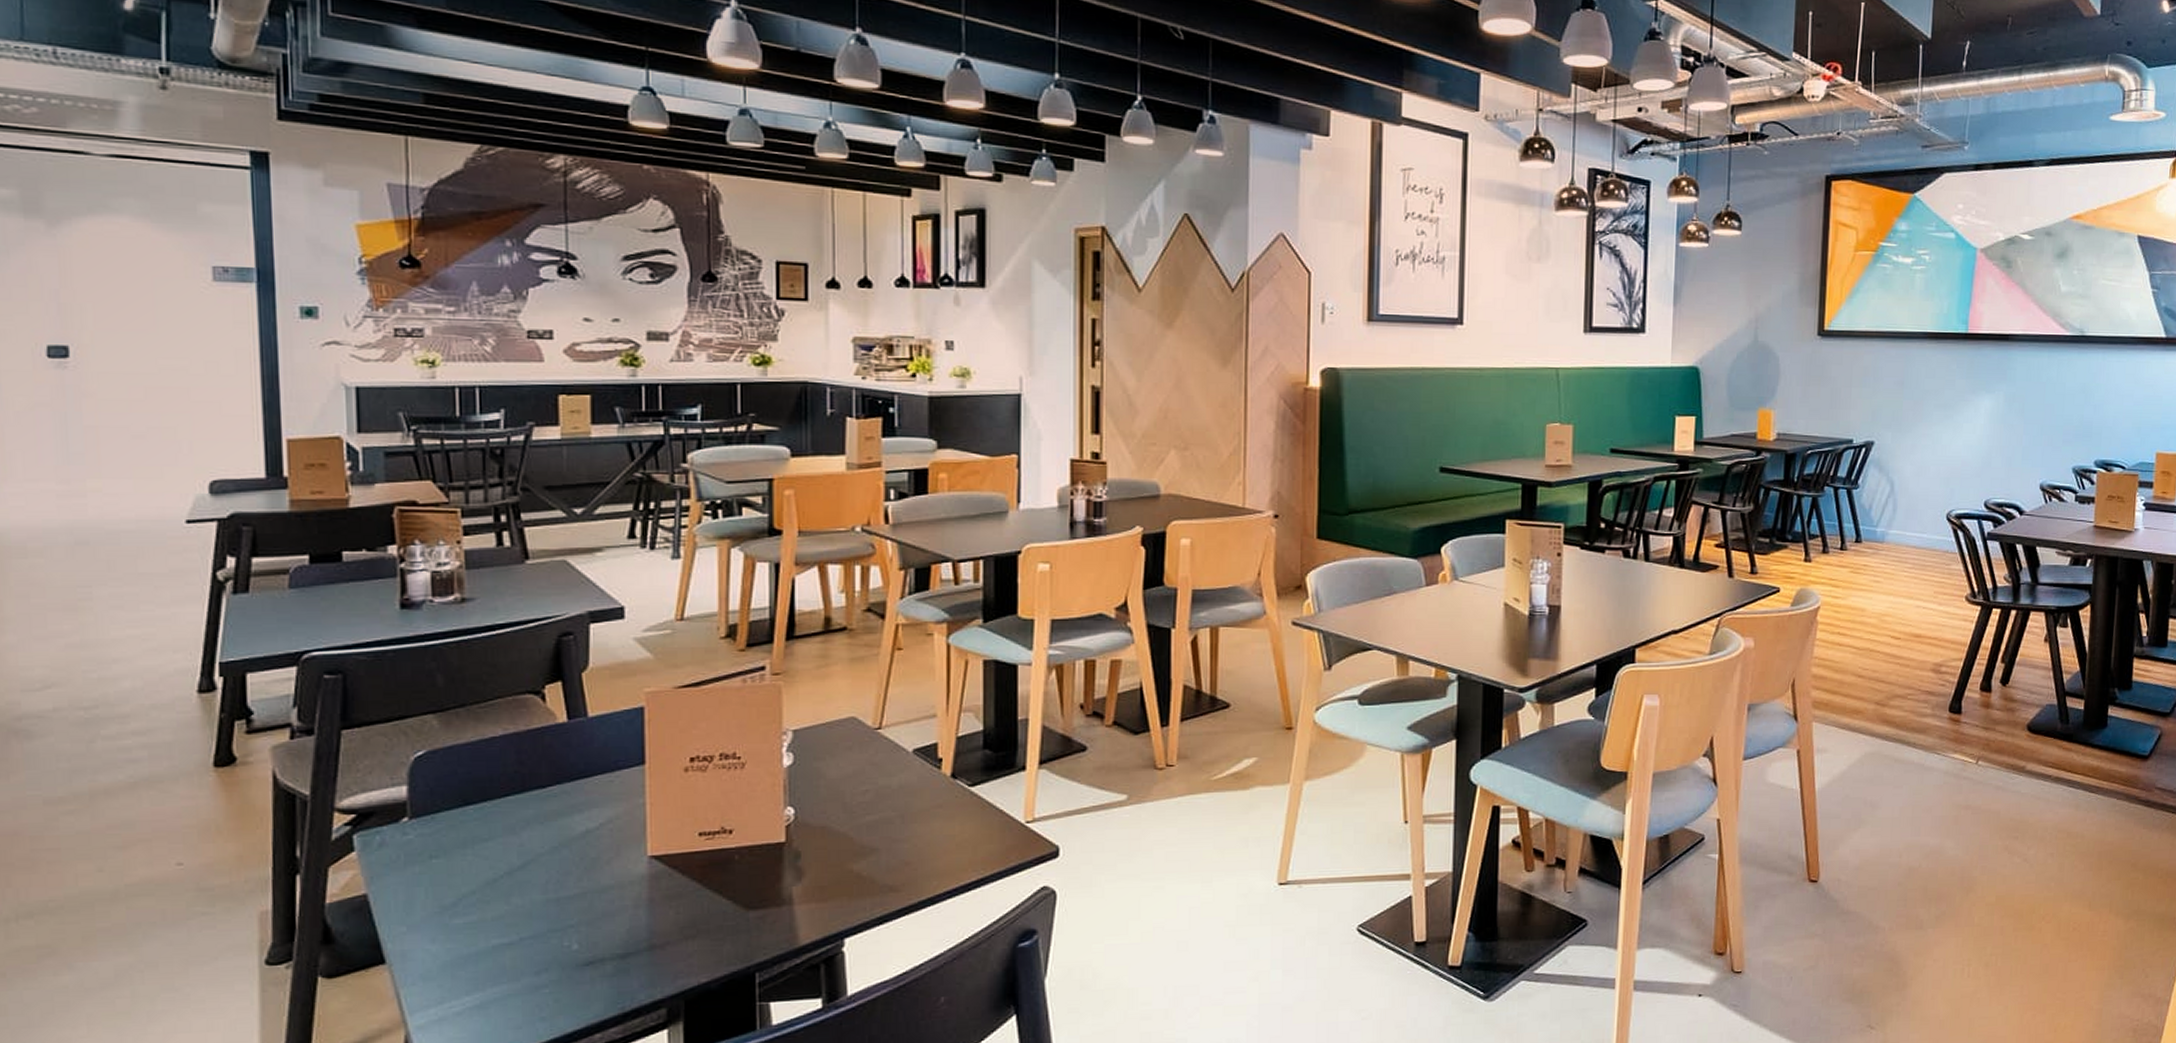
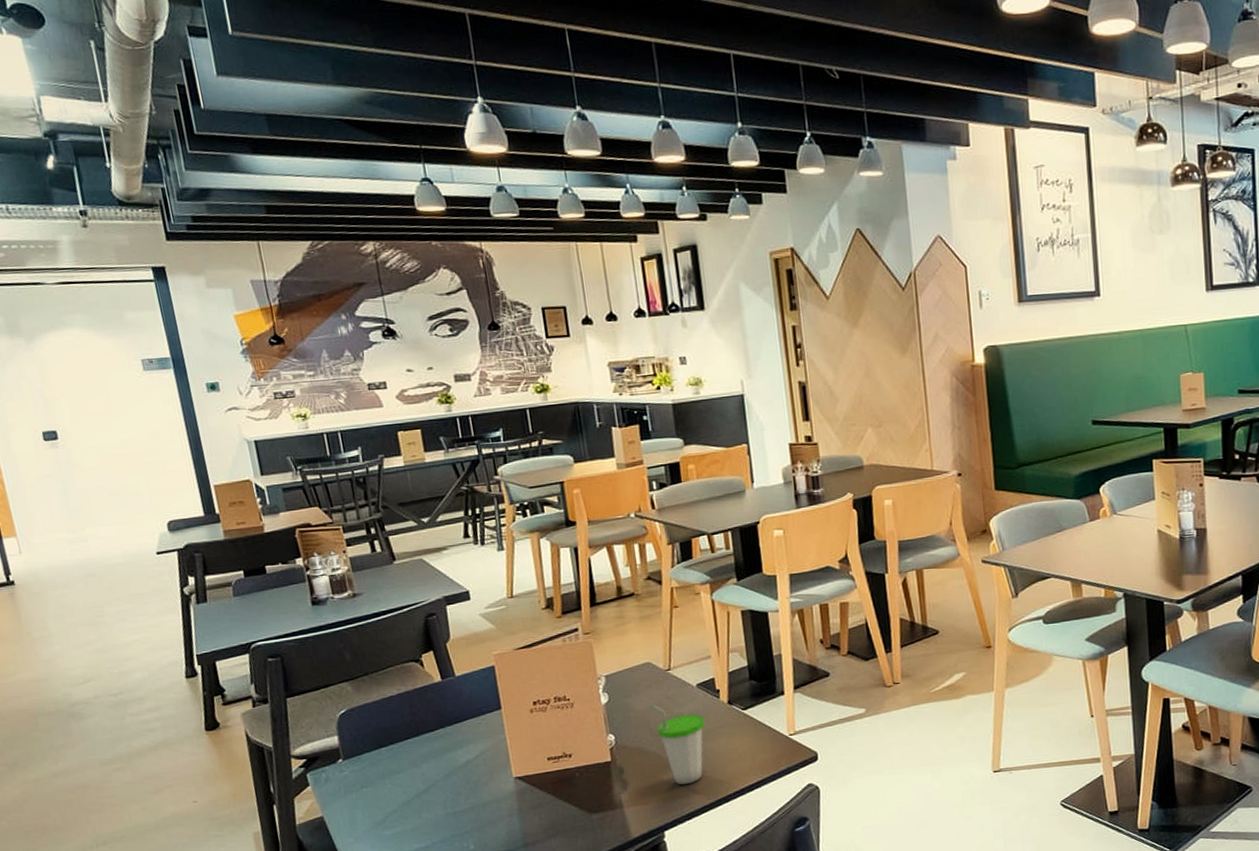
cup: none [849,772,919,879] -> present [651,705,706,785]

